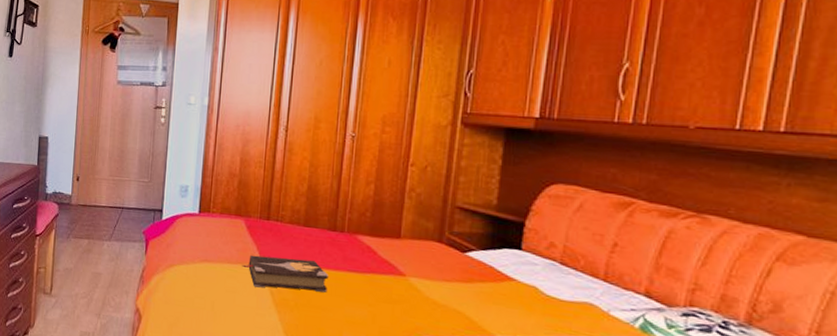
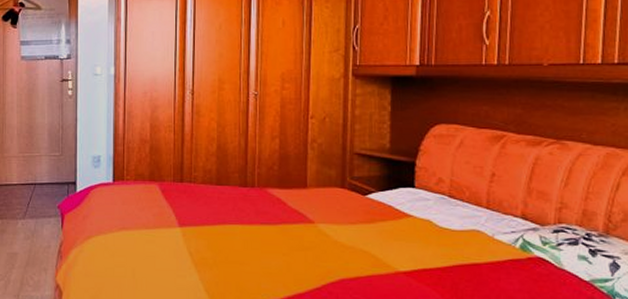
hardback book: present [242,254,328,293] -> none [159,217,243,250]

